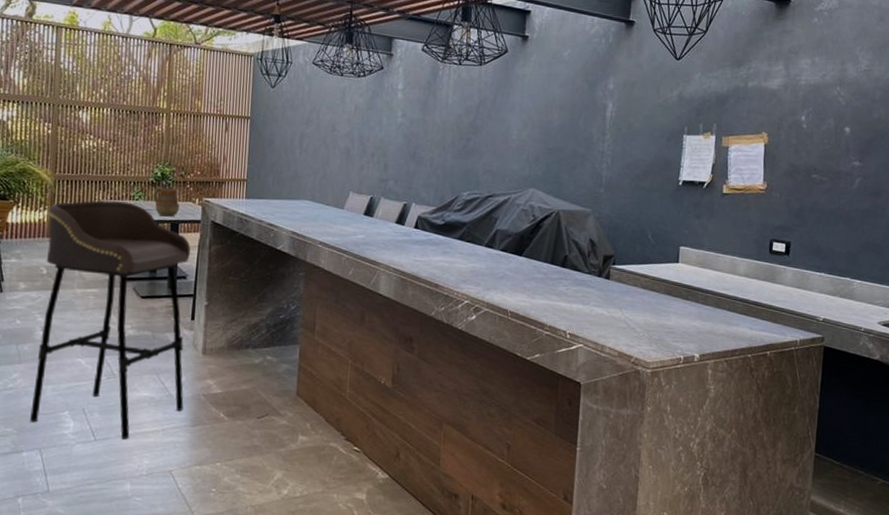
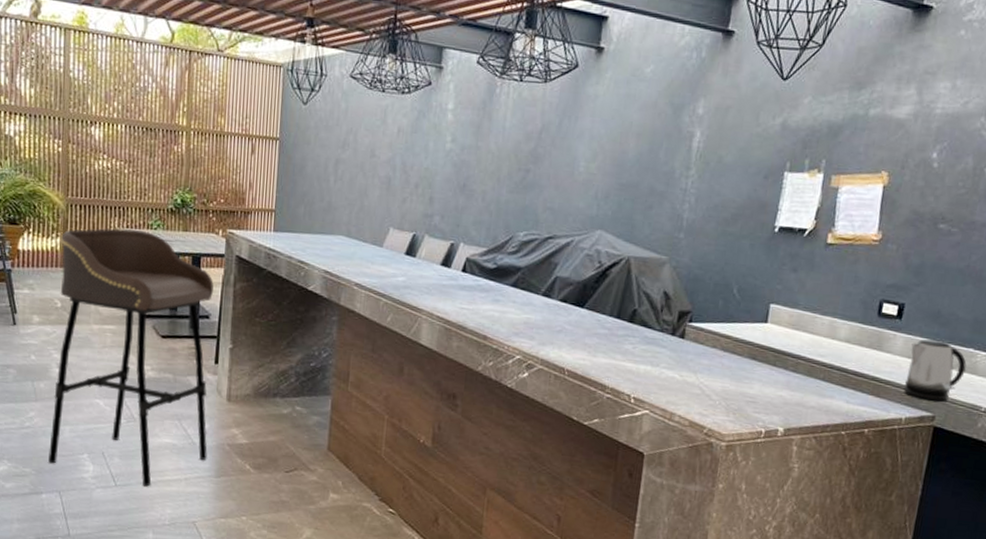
pitcher: present [153,186,179,217] -> none [173,214,201,249]
kettle: none [797,271,845,325] -> present [904,339,967,402]

